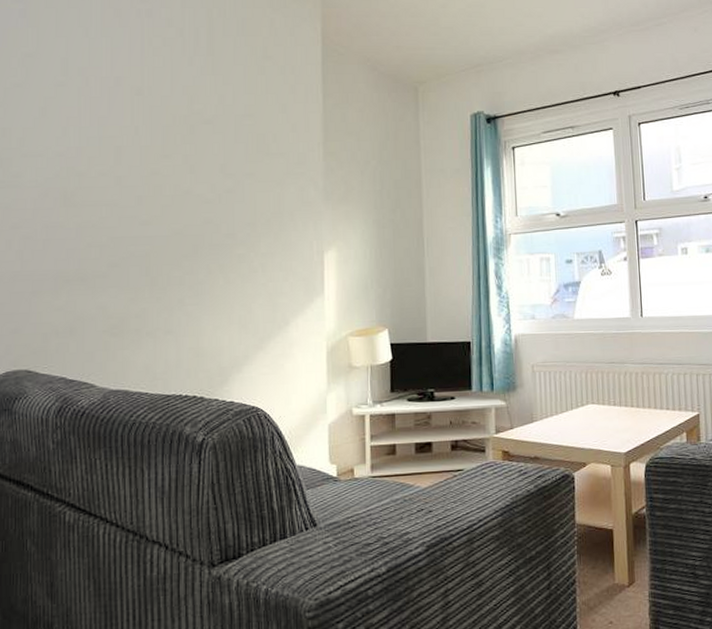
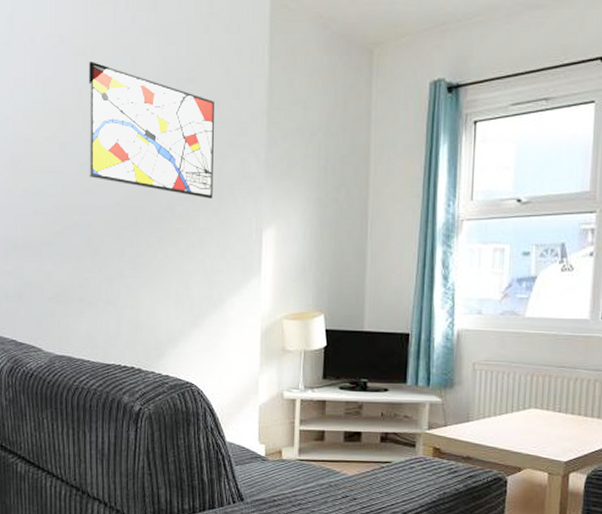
wall art: none [145,101,273,225] -> present [88,62,214,199]

